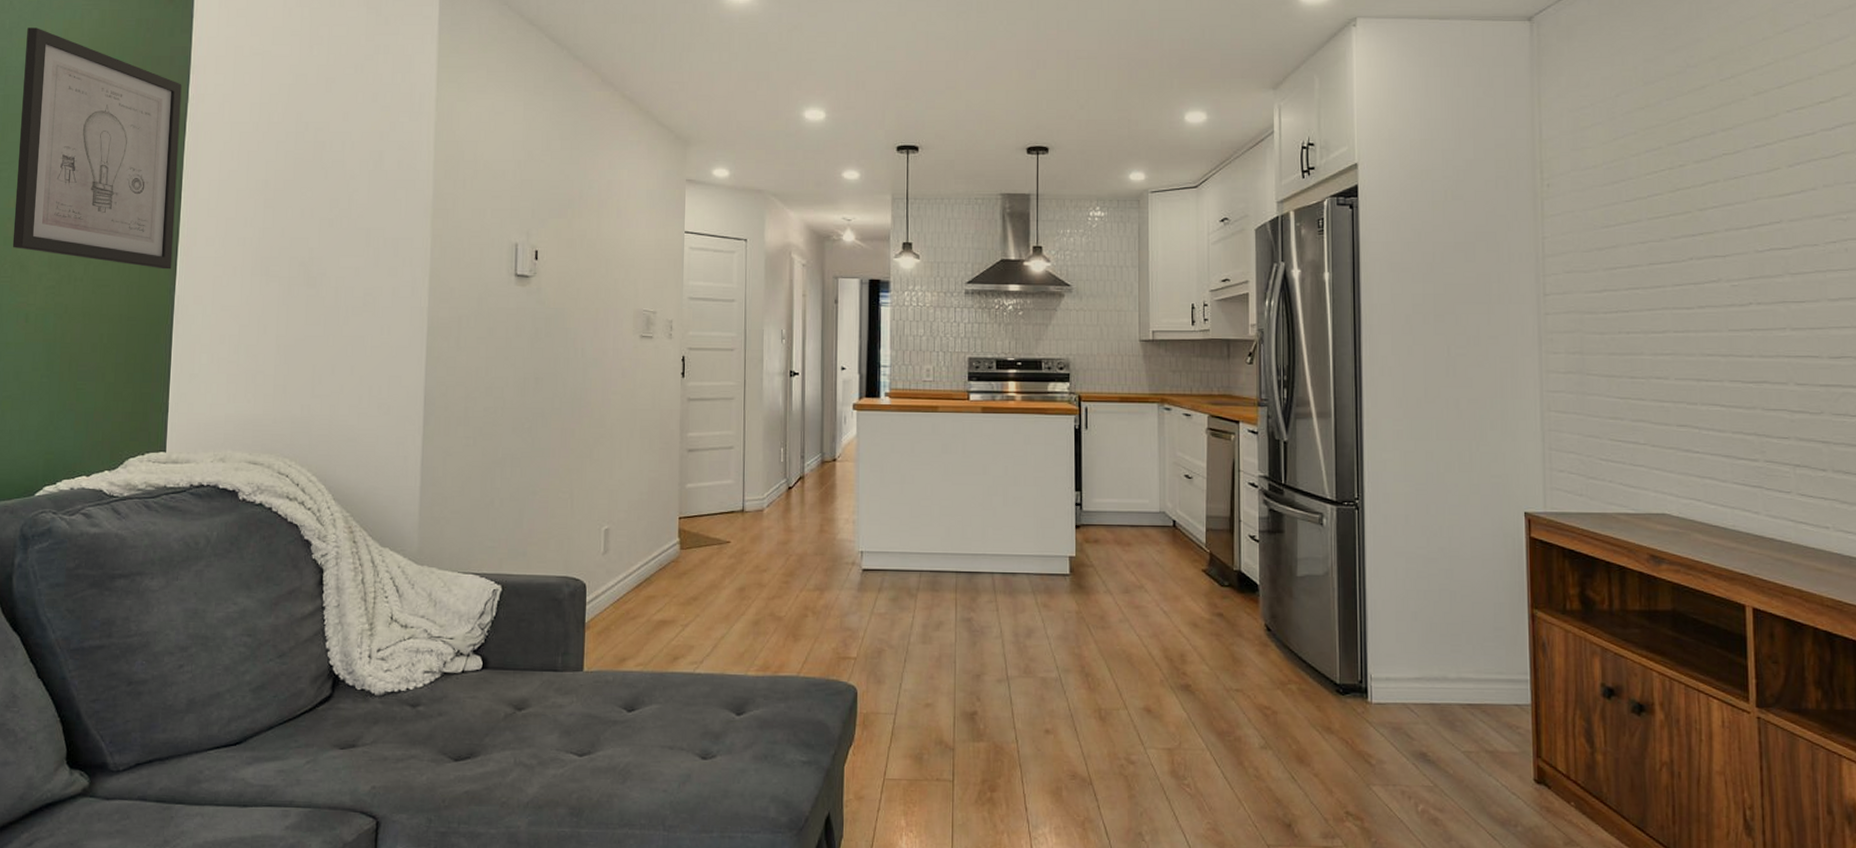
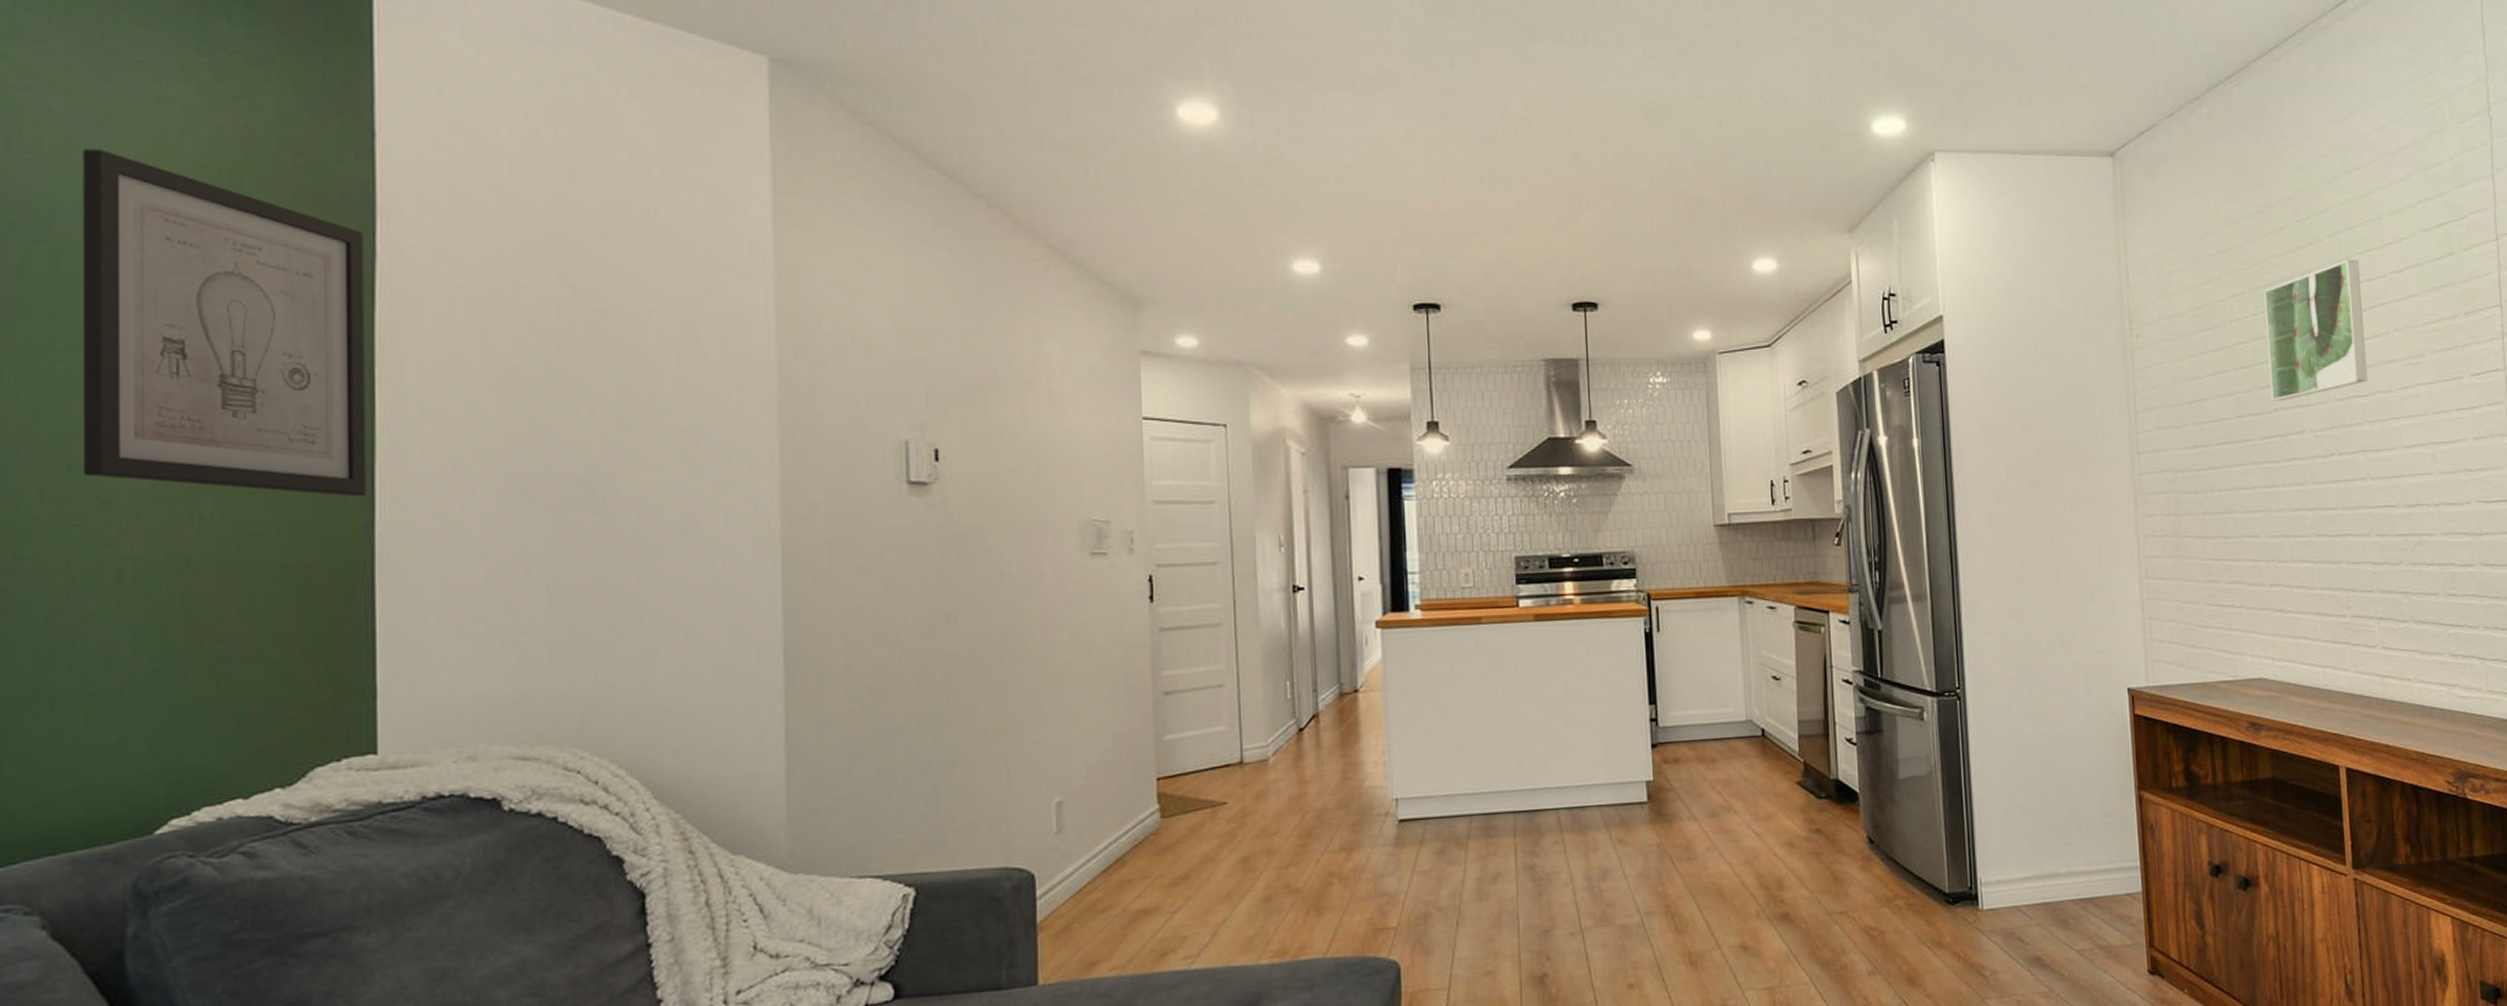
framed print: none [1682,117,1791,250] -> present [2264,259,2368,401]

